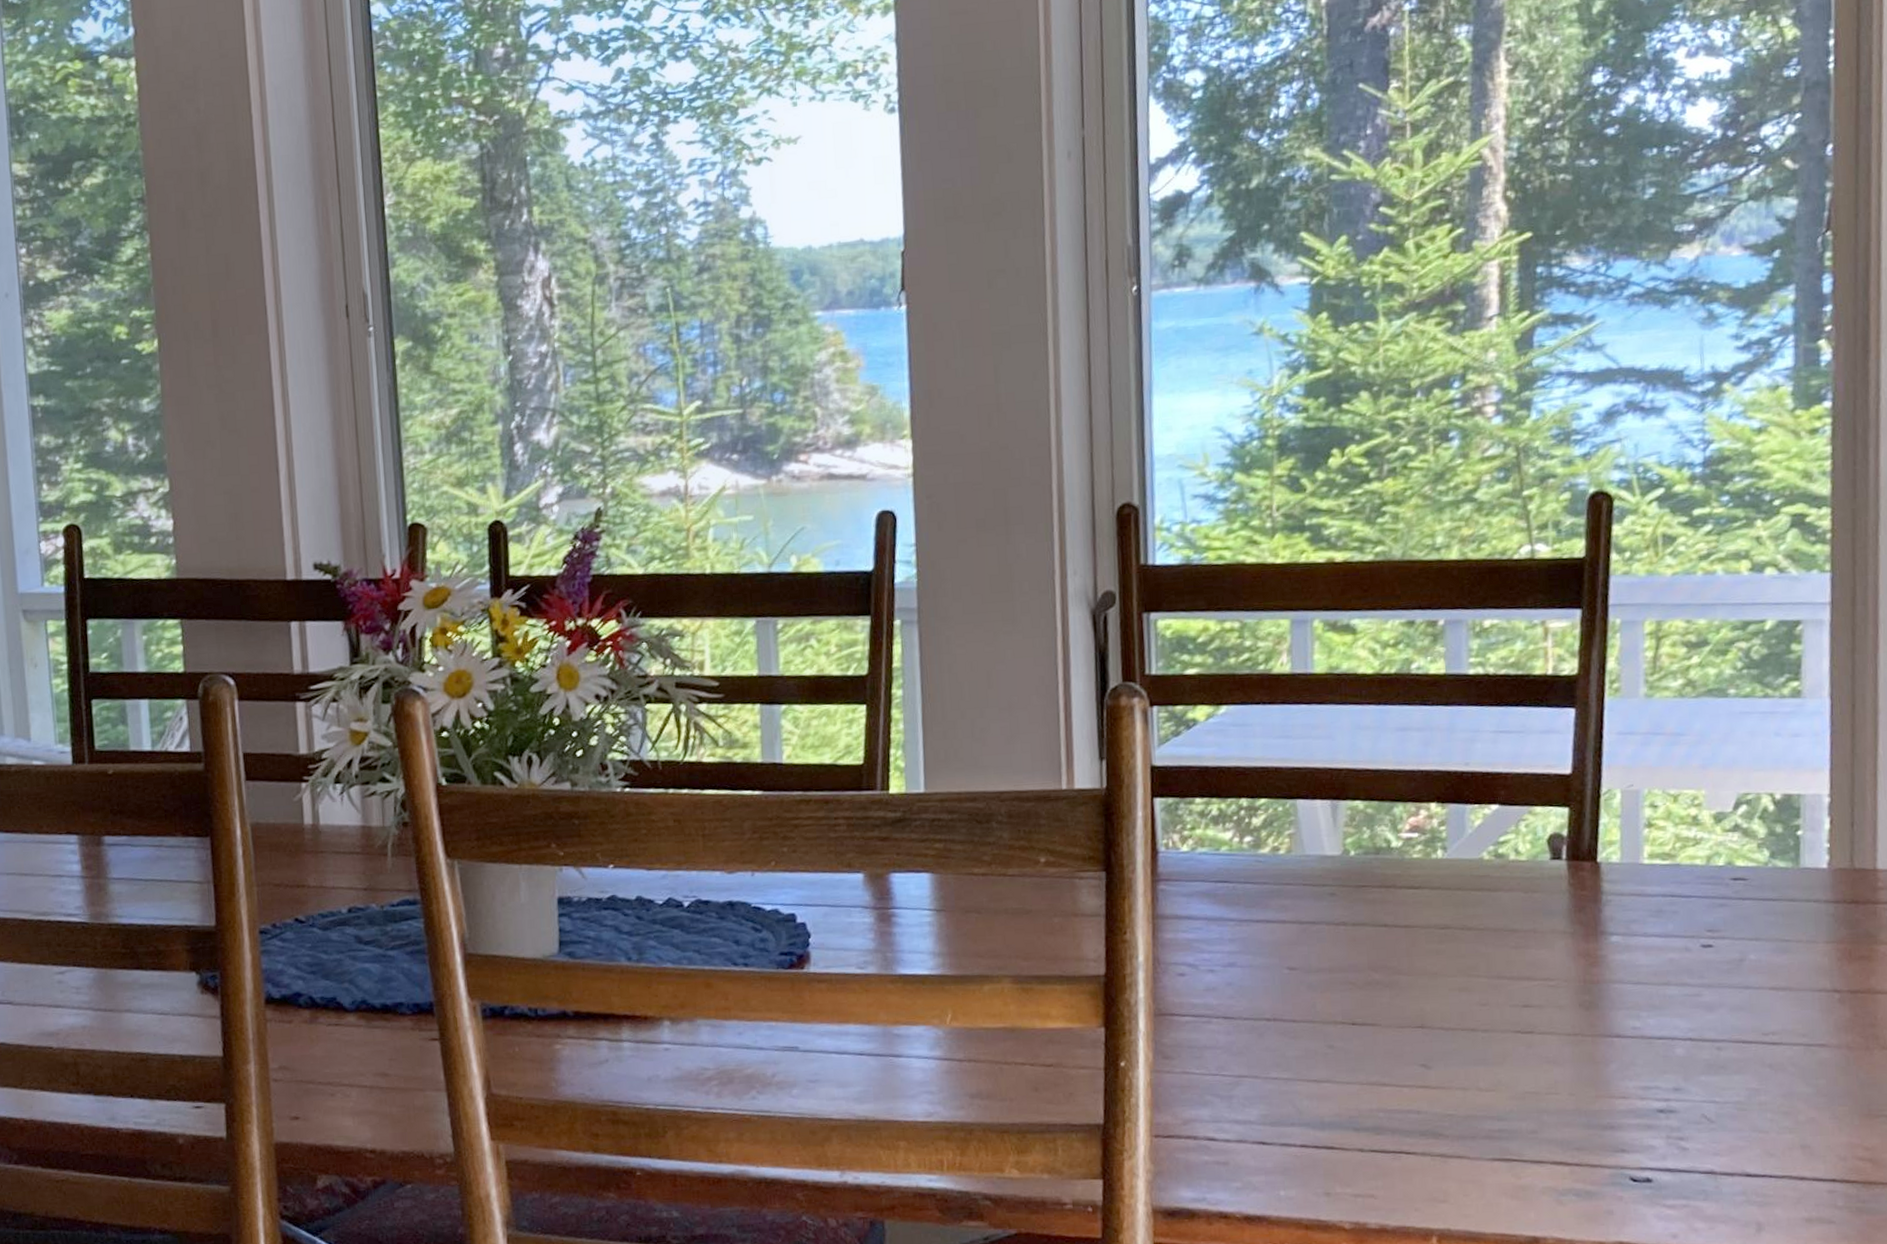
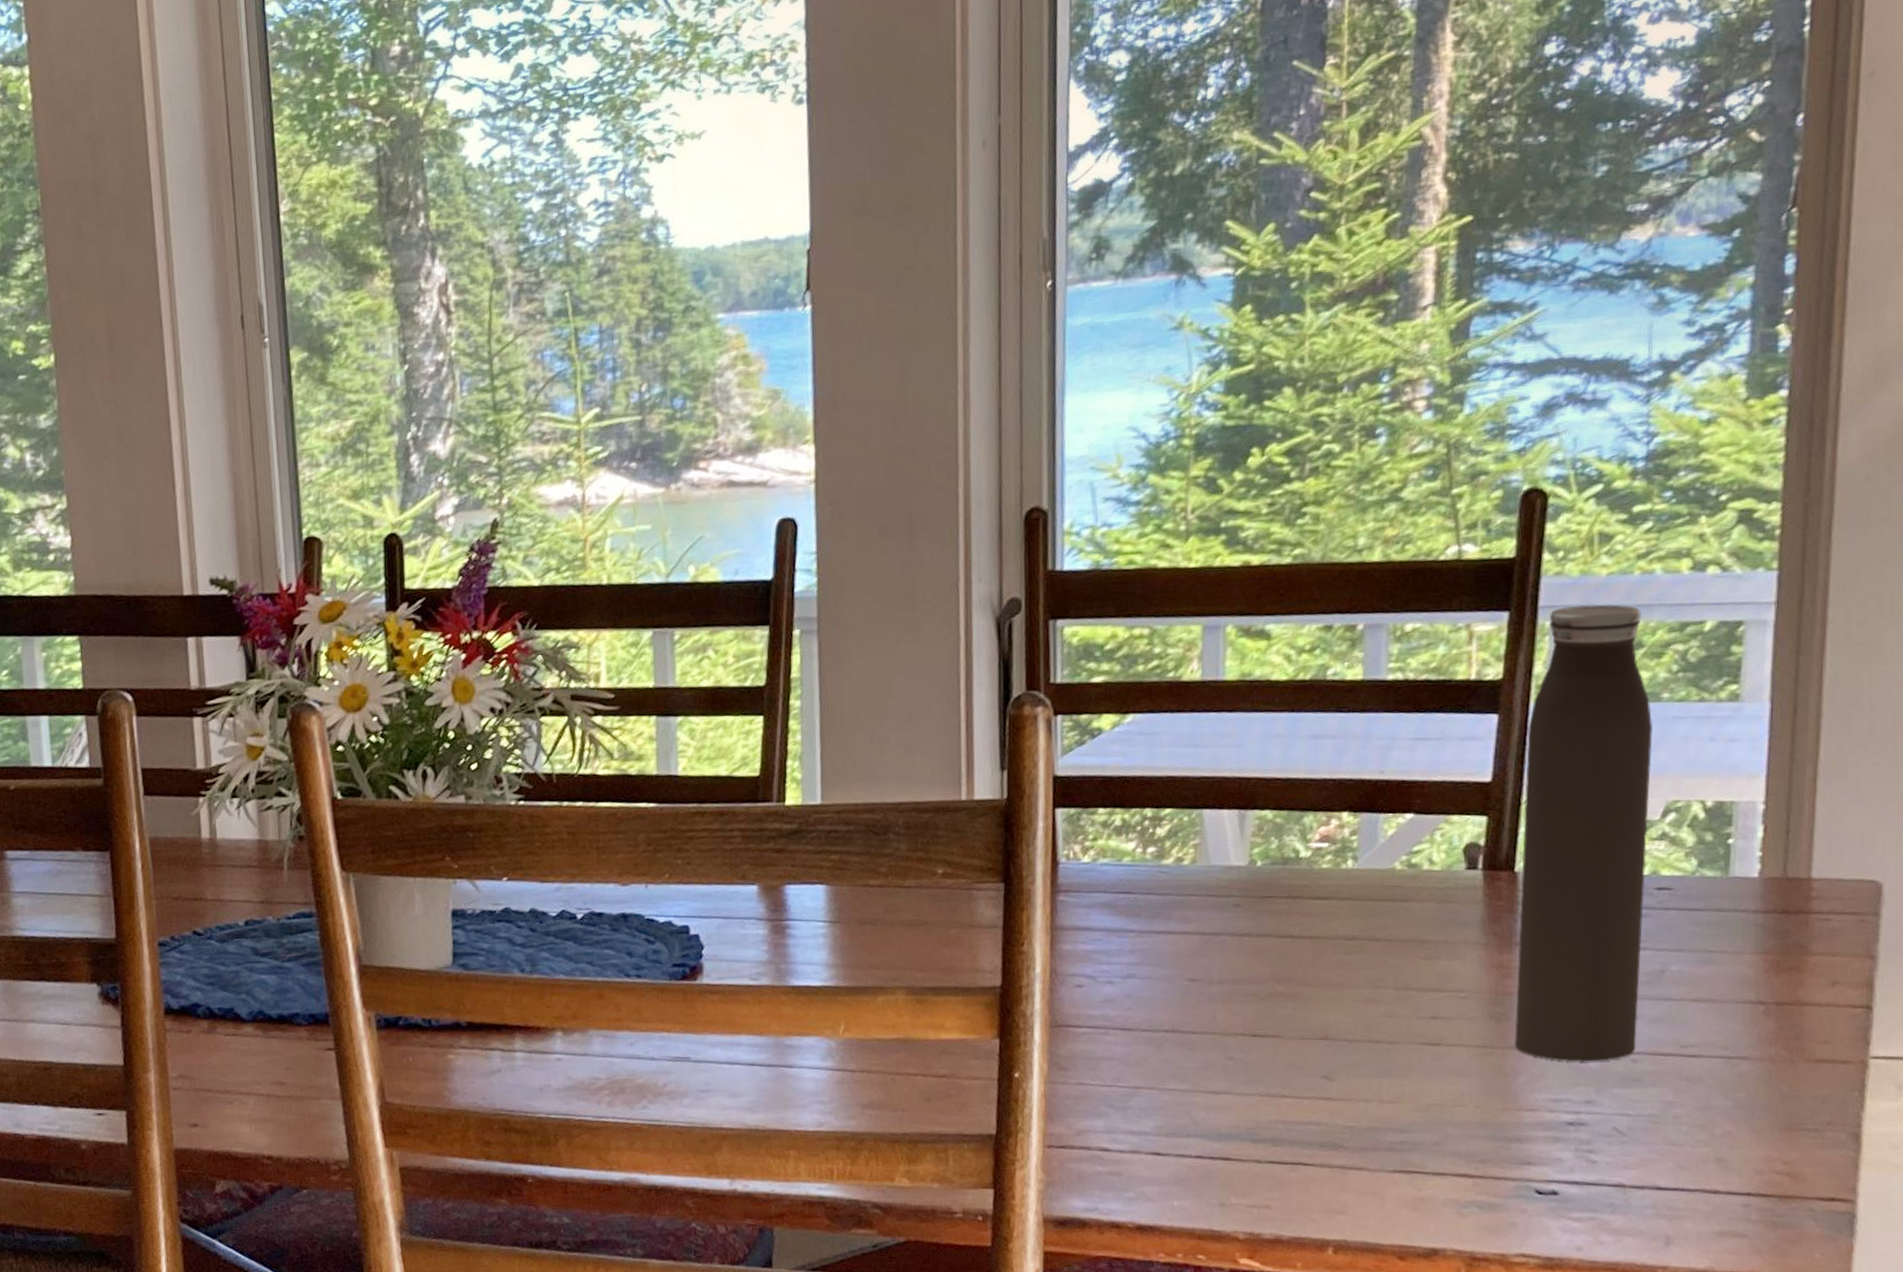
water bottle: none [1603,603,1722,1050] -> present [1515,604,1653,1062]

